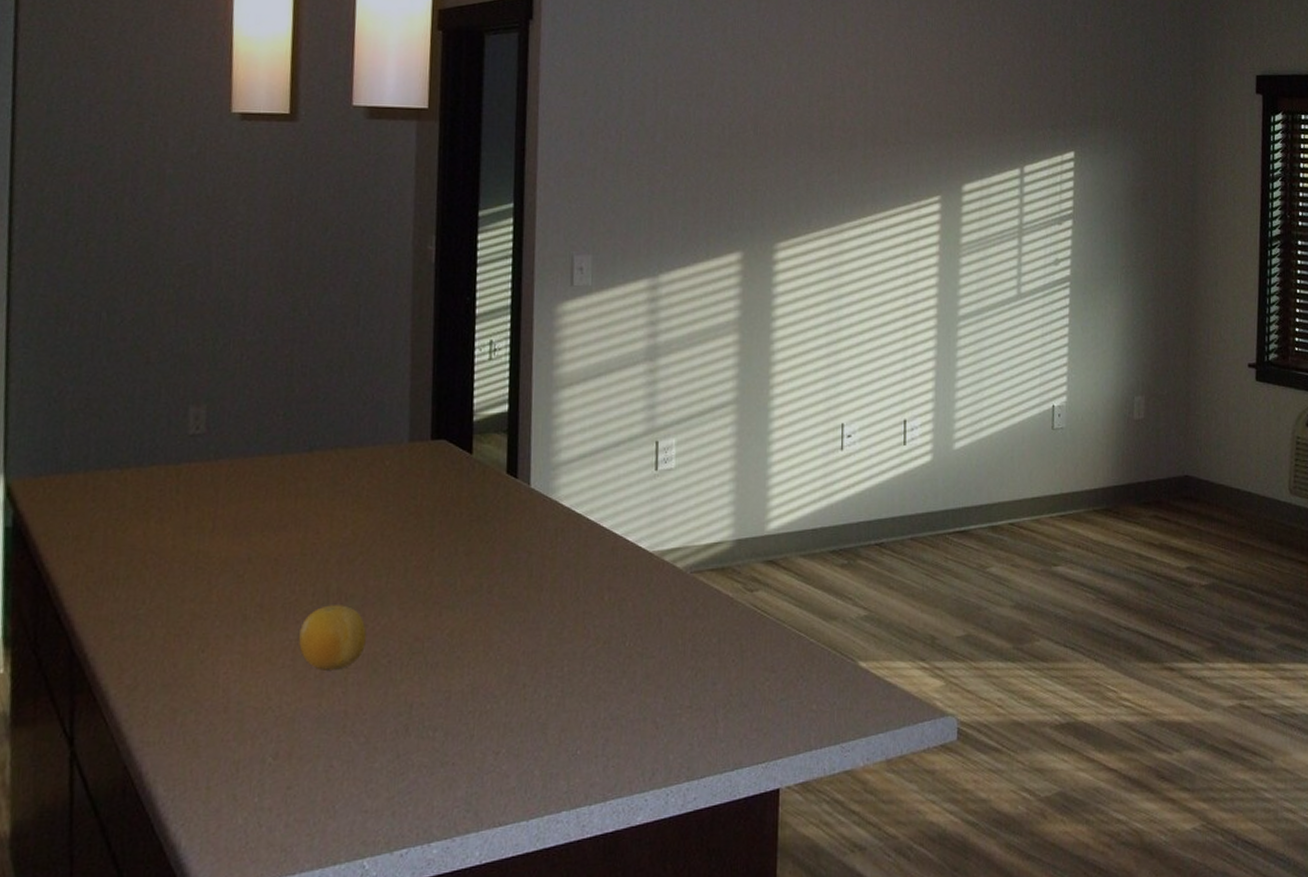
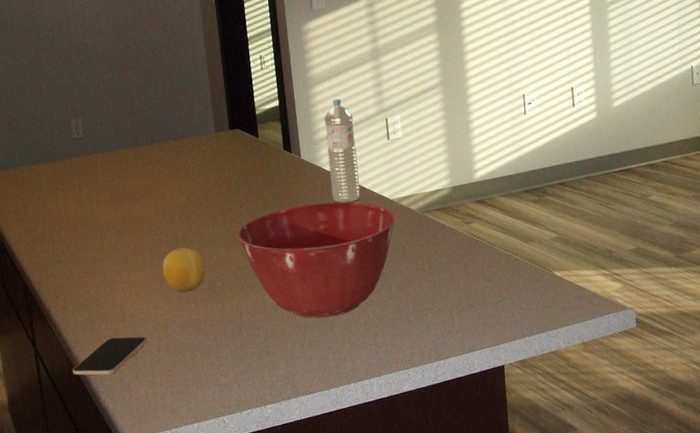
smartphone: none [129,735,260,794] -> present [73,336,148,376]
mixing bowl: none [422,551,654,715] -> present [237,201,396,318]
water bottle: none [568,410,612,553] -> present [324,99,361,203]

